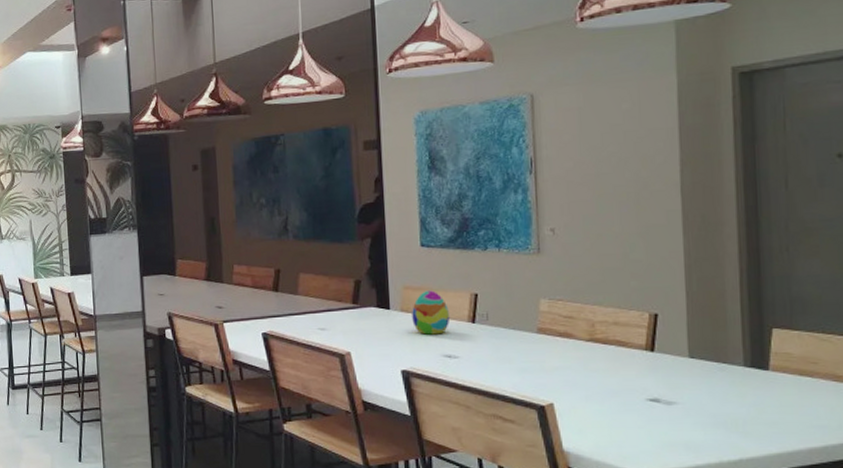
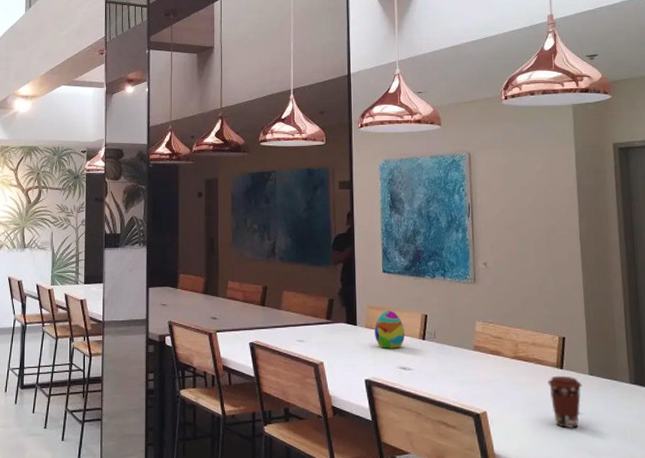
coffee cup: none [633,359,679,420] -> present [548,375,582,428]

